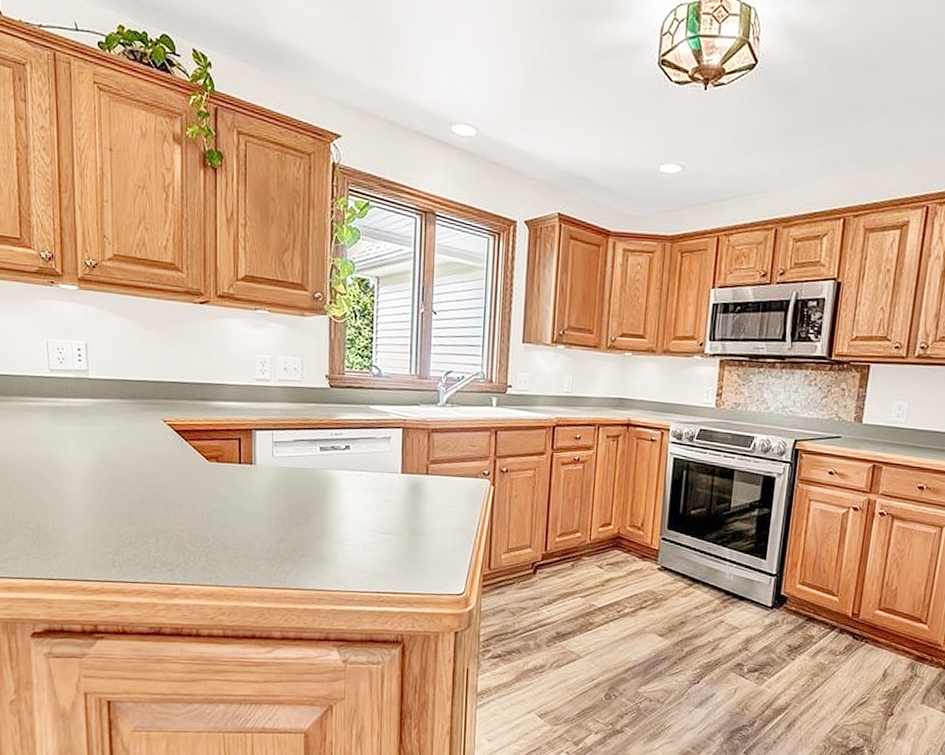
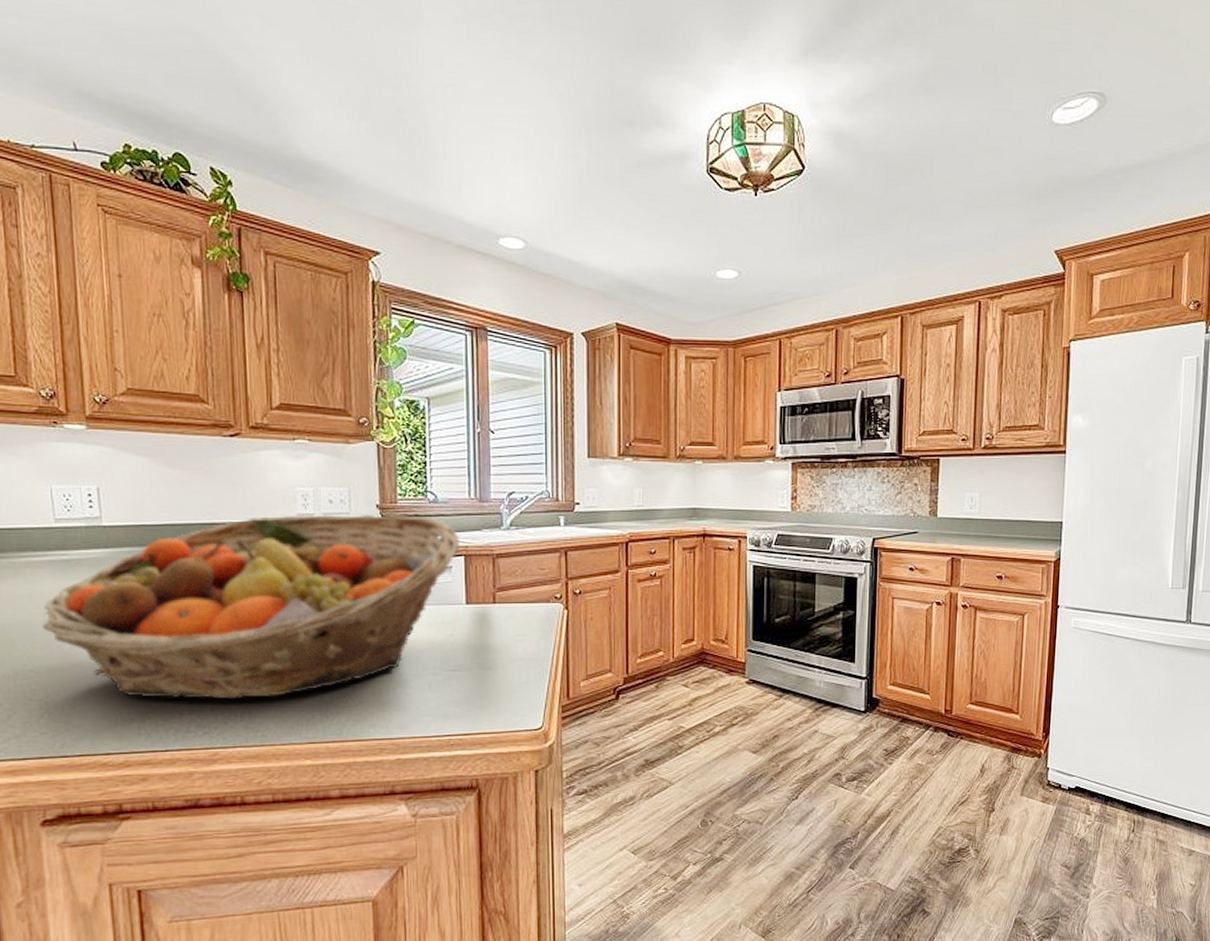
fruit basket: none [37,379,400,543] -> present [42,514,461,700]

